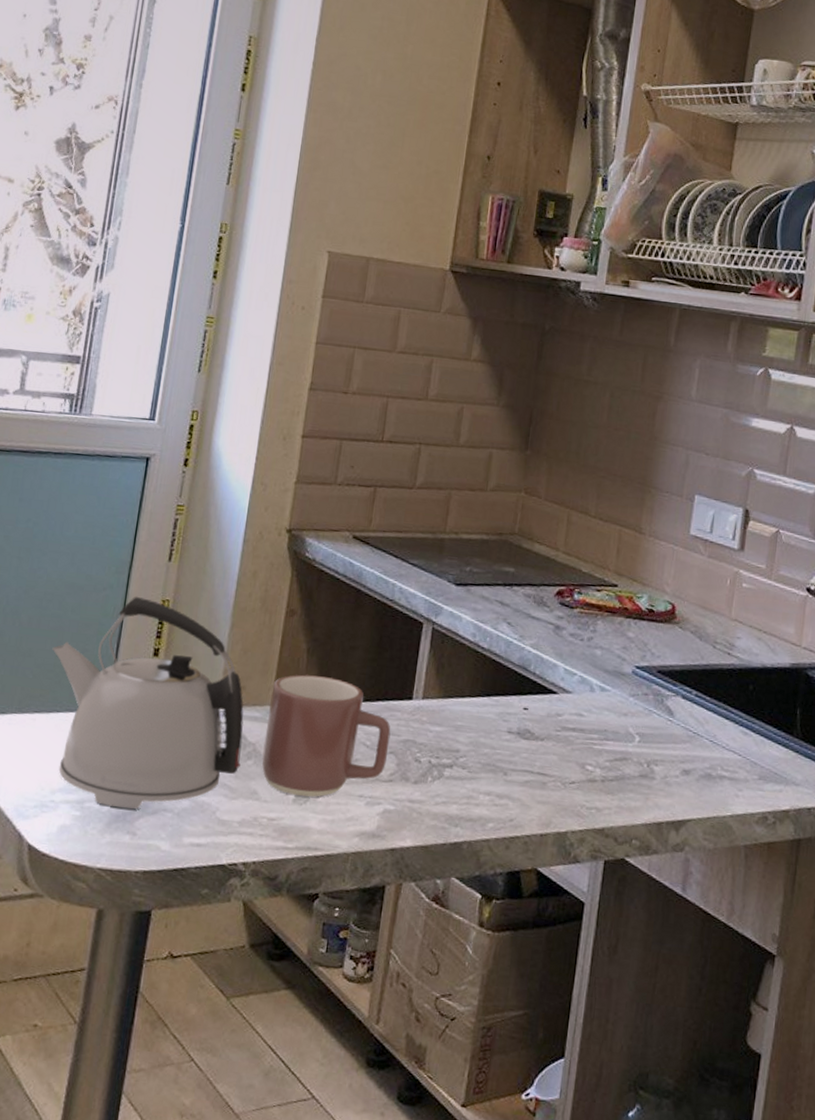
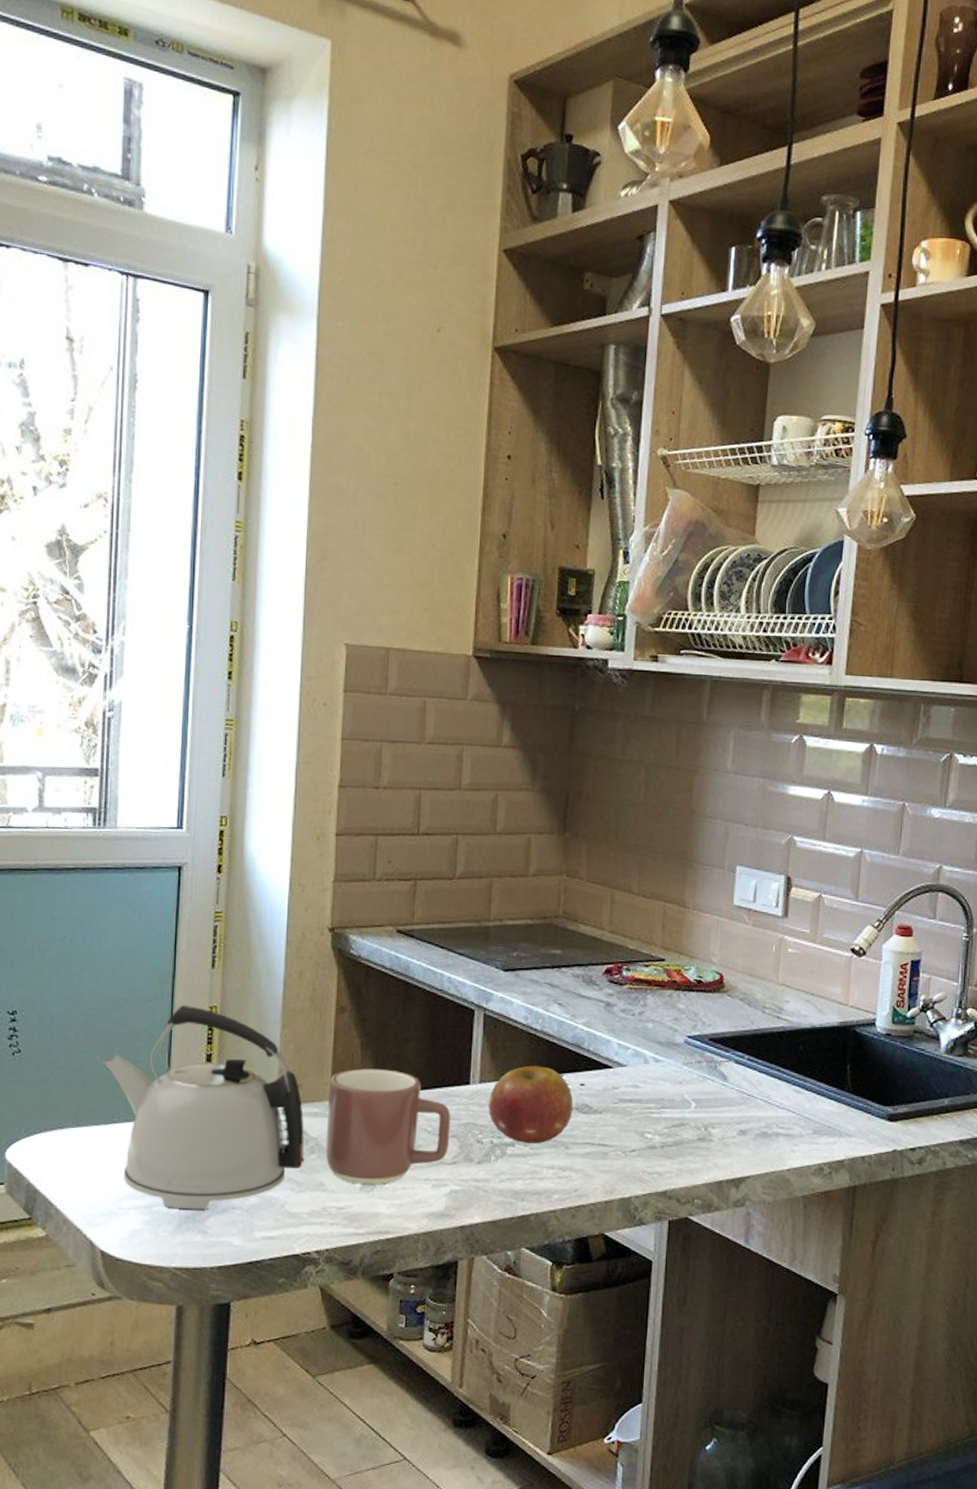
fruit: none [429,685,516,767] -> present [488,1066,573,1144]

